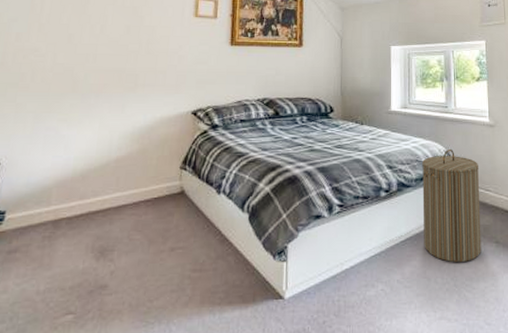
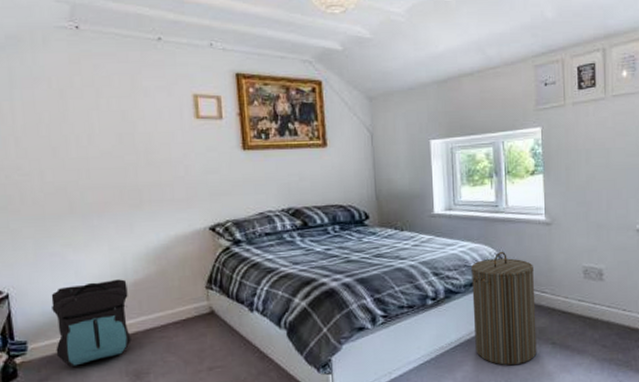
backpack: none [30,155,110,241] -> present [51,279,132,368]

